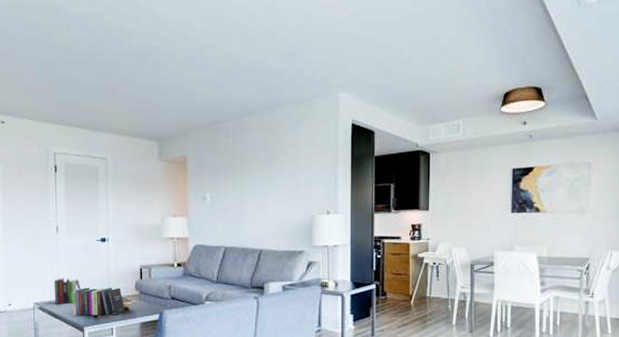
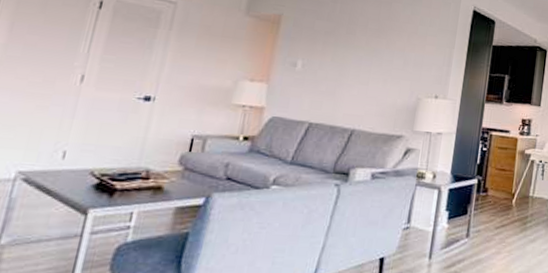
books: present [54,278,81,305] -> none [50,140,98,177]
books: present [72,287,125,316] -> none [76,156,158,196]

